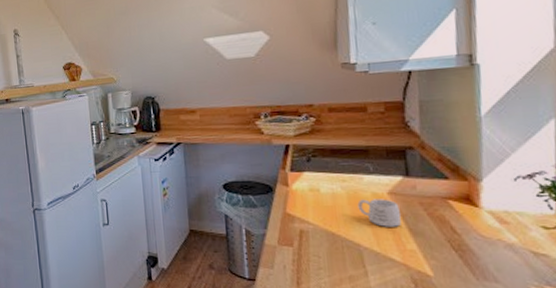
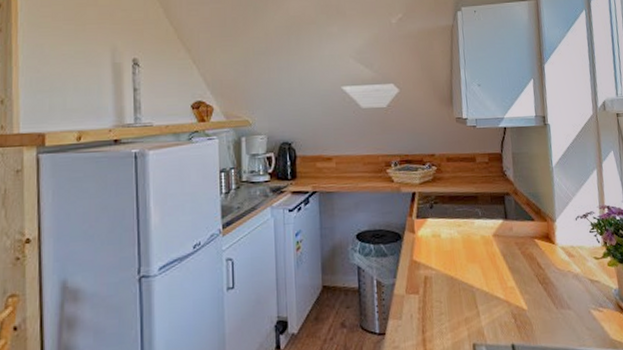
mug: present [357,199,401,227] -> none [470,241,503,267]

